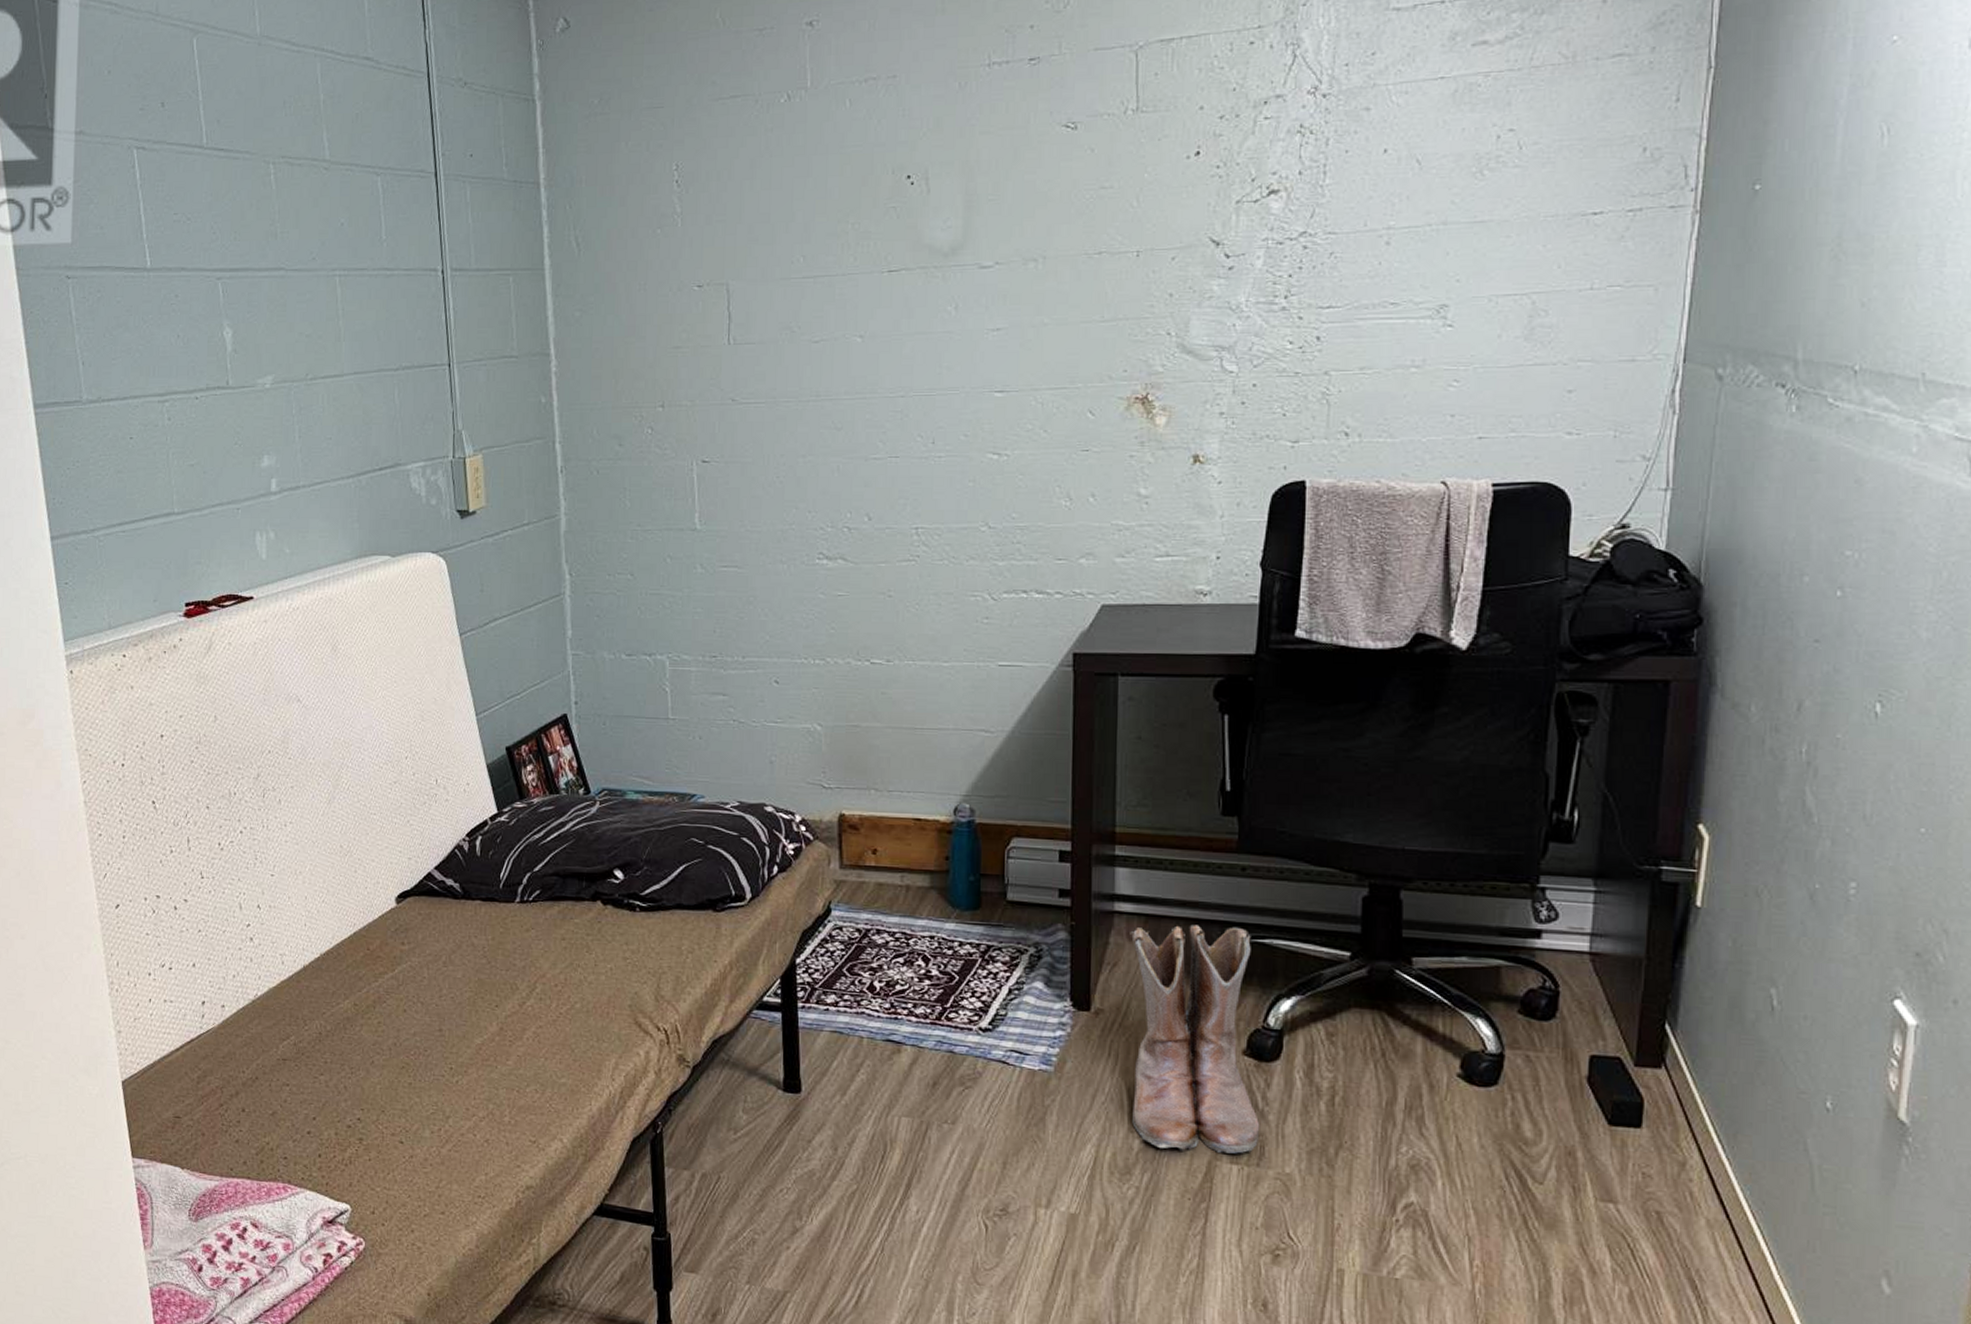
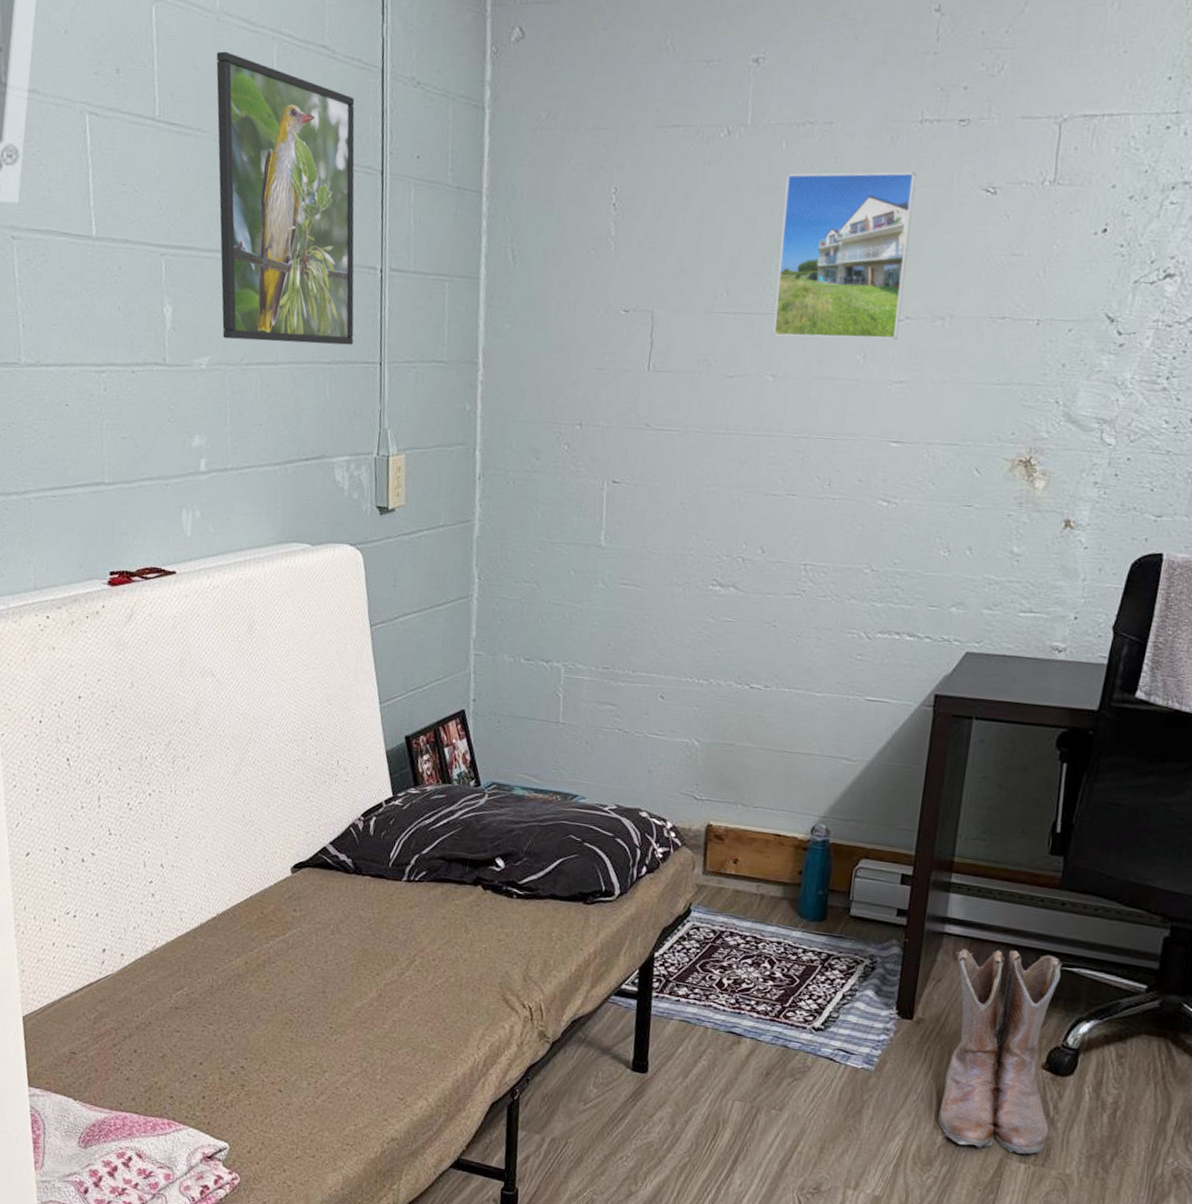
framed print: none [260,74,419,356] -> present [216,51,355,346]
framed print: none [854,116,991,297] -> present [772,172,917,340]

